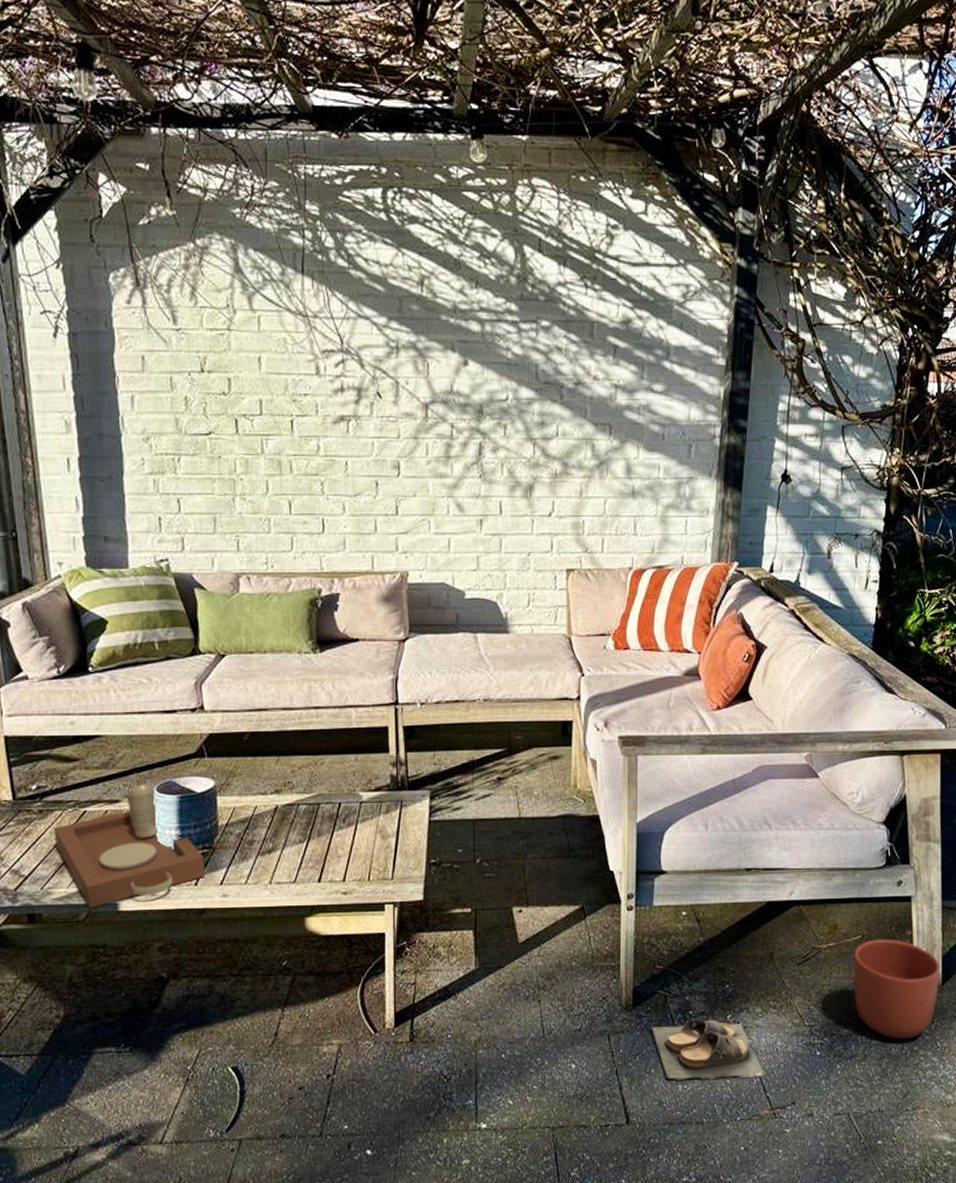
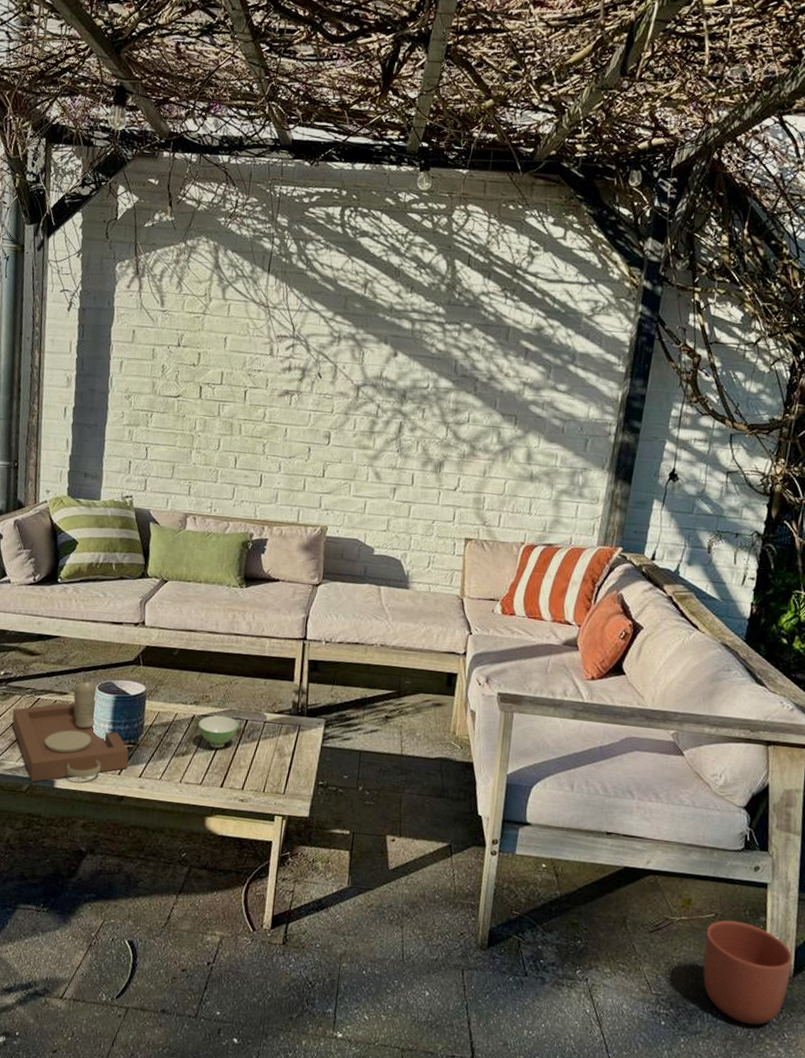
bowl: none [283,801,332,840] -> present [198,715,240,749]
sandal: present [651,1018,765,1082] -> none [503,967,609,1038]

